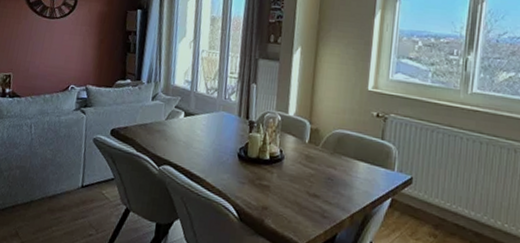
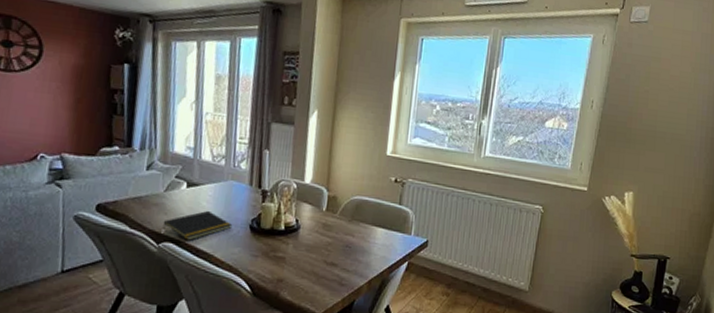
notepad: none [163,138,223,165] -> present [162,210,233,241]

